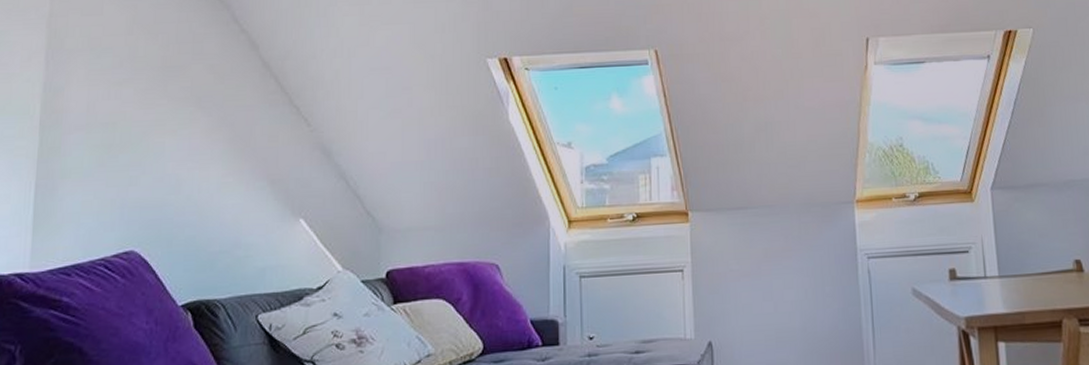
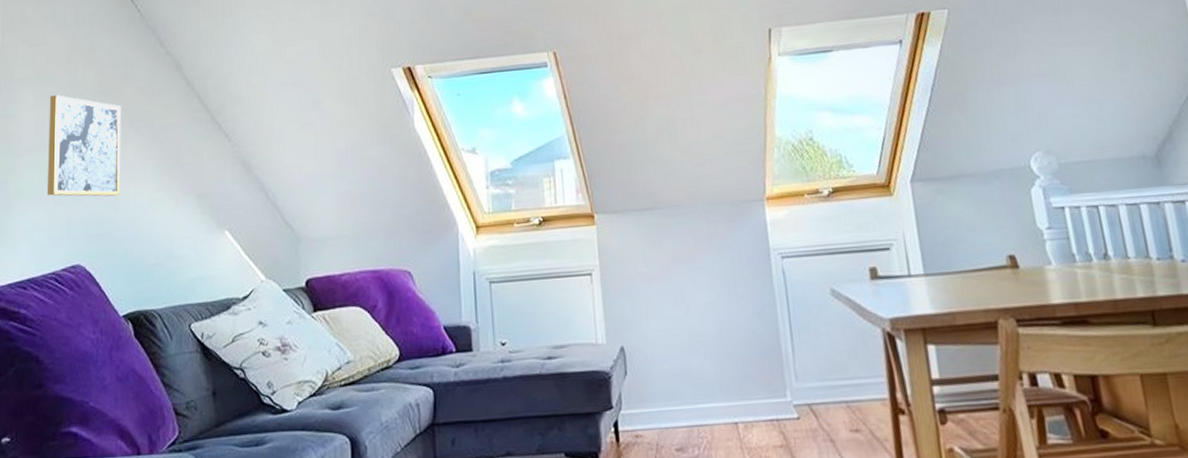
wall art: none [97,69,188,179] -> present [46,95,121,197]

